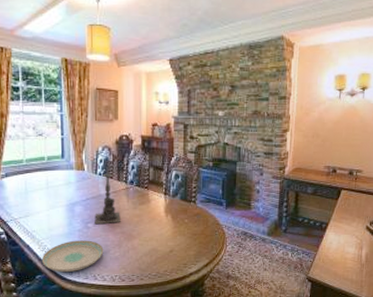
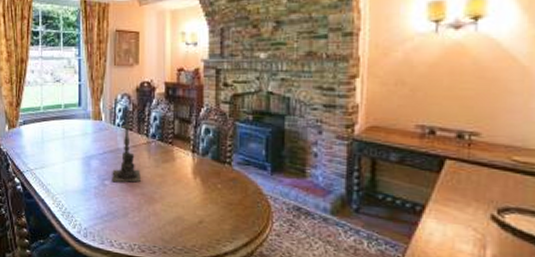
plate: present [41,240,104,273] -> none [55,198,121,235]

